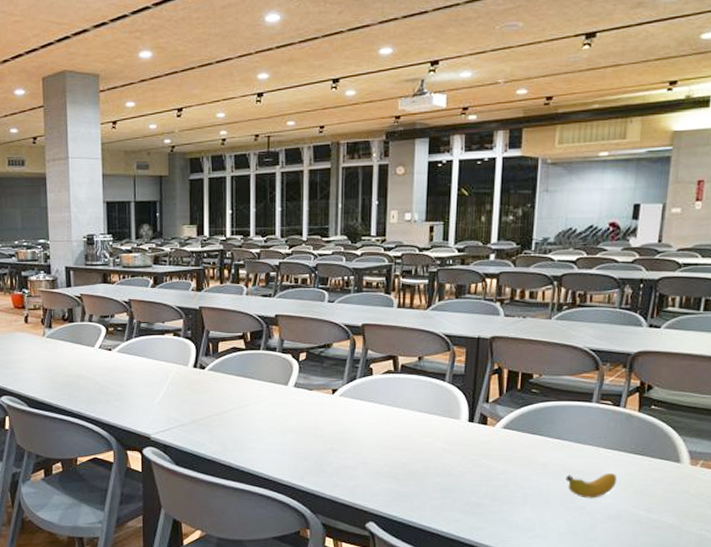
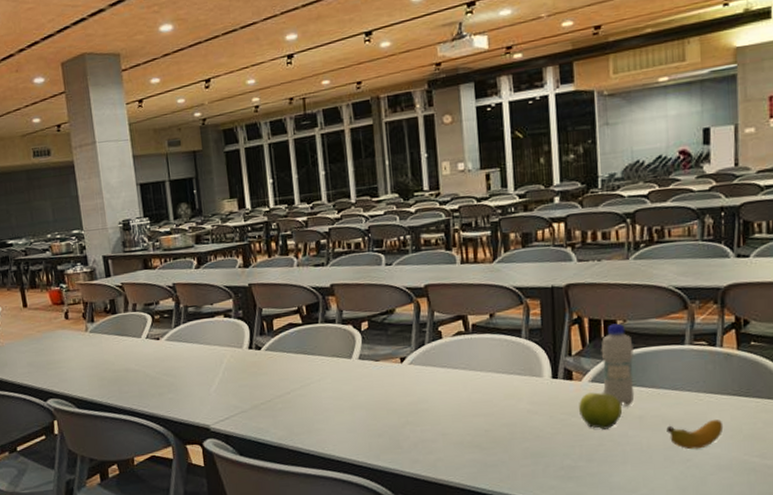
fruit: none [489,437,528,473] -> present [579,390,622,430]
bottle: none [513,377,546,454] -> present [601,323,635,407]

